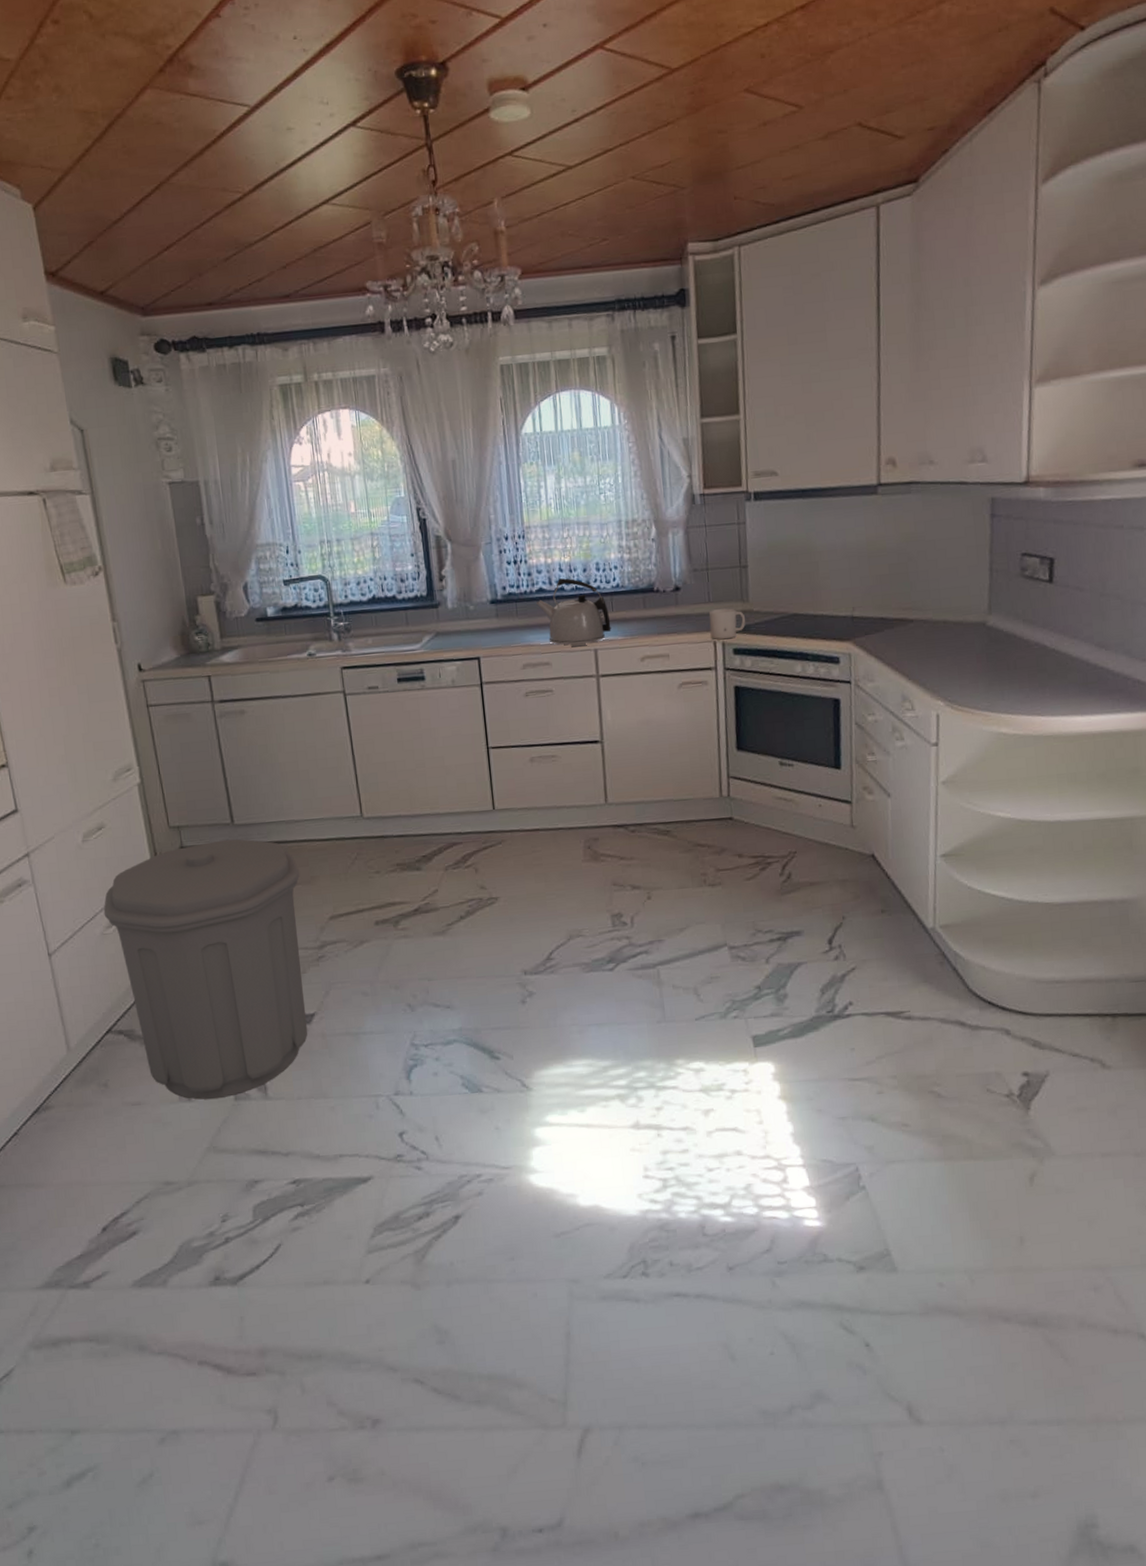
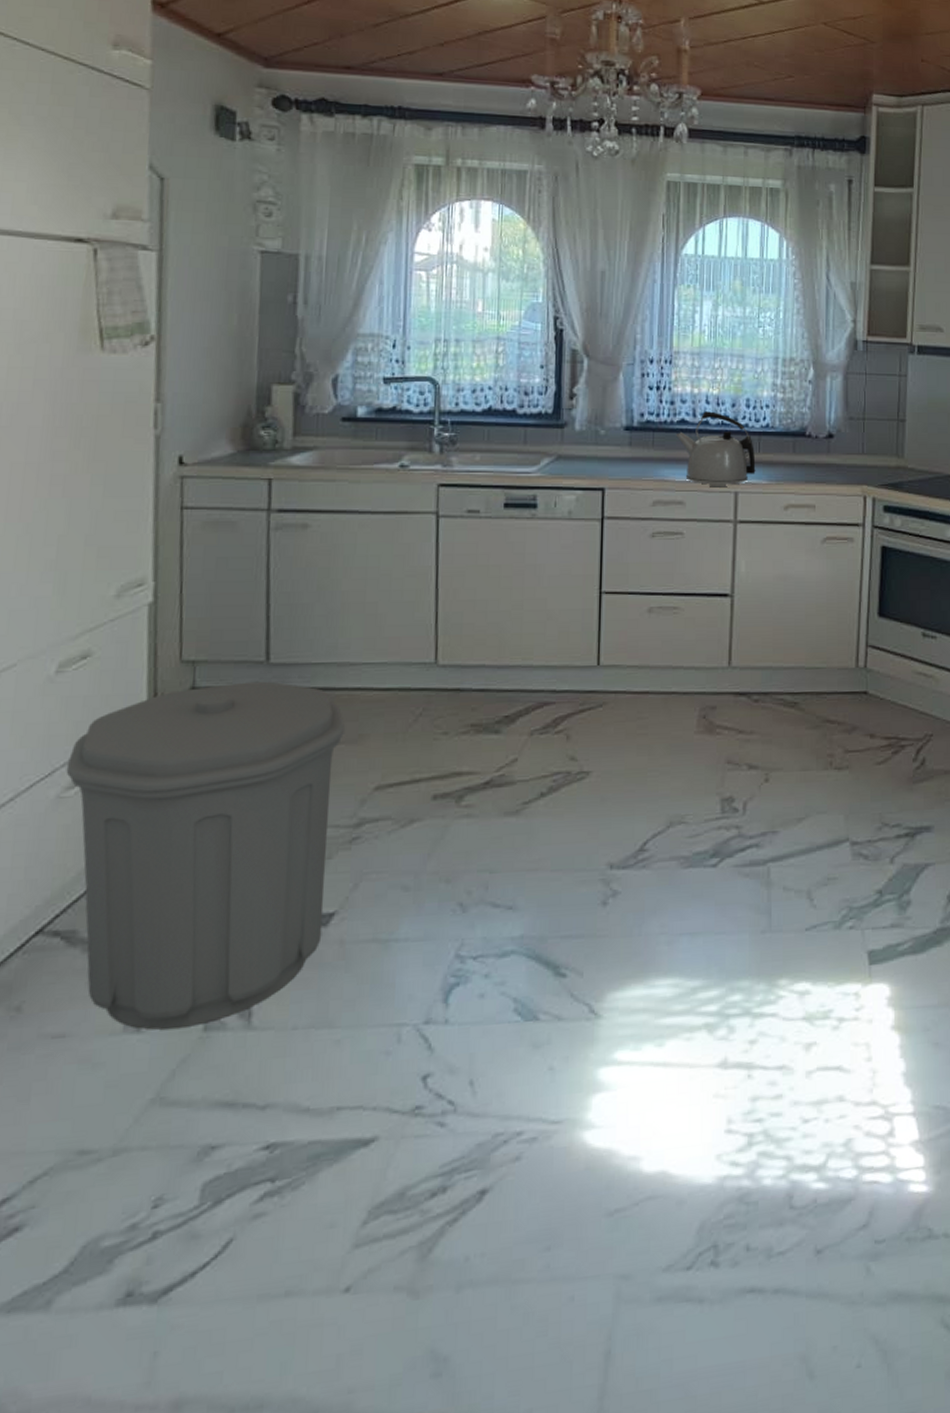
mug: present [708,608,746,640] -> none [861,462,899,495]

